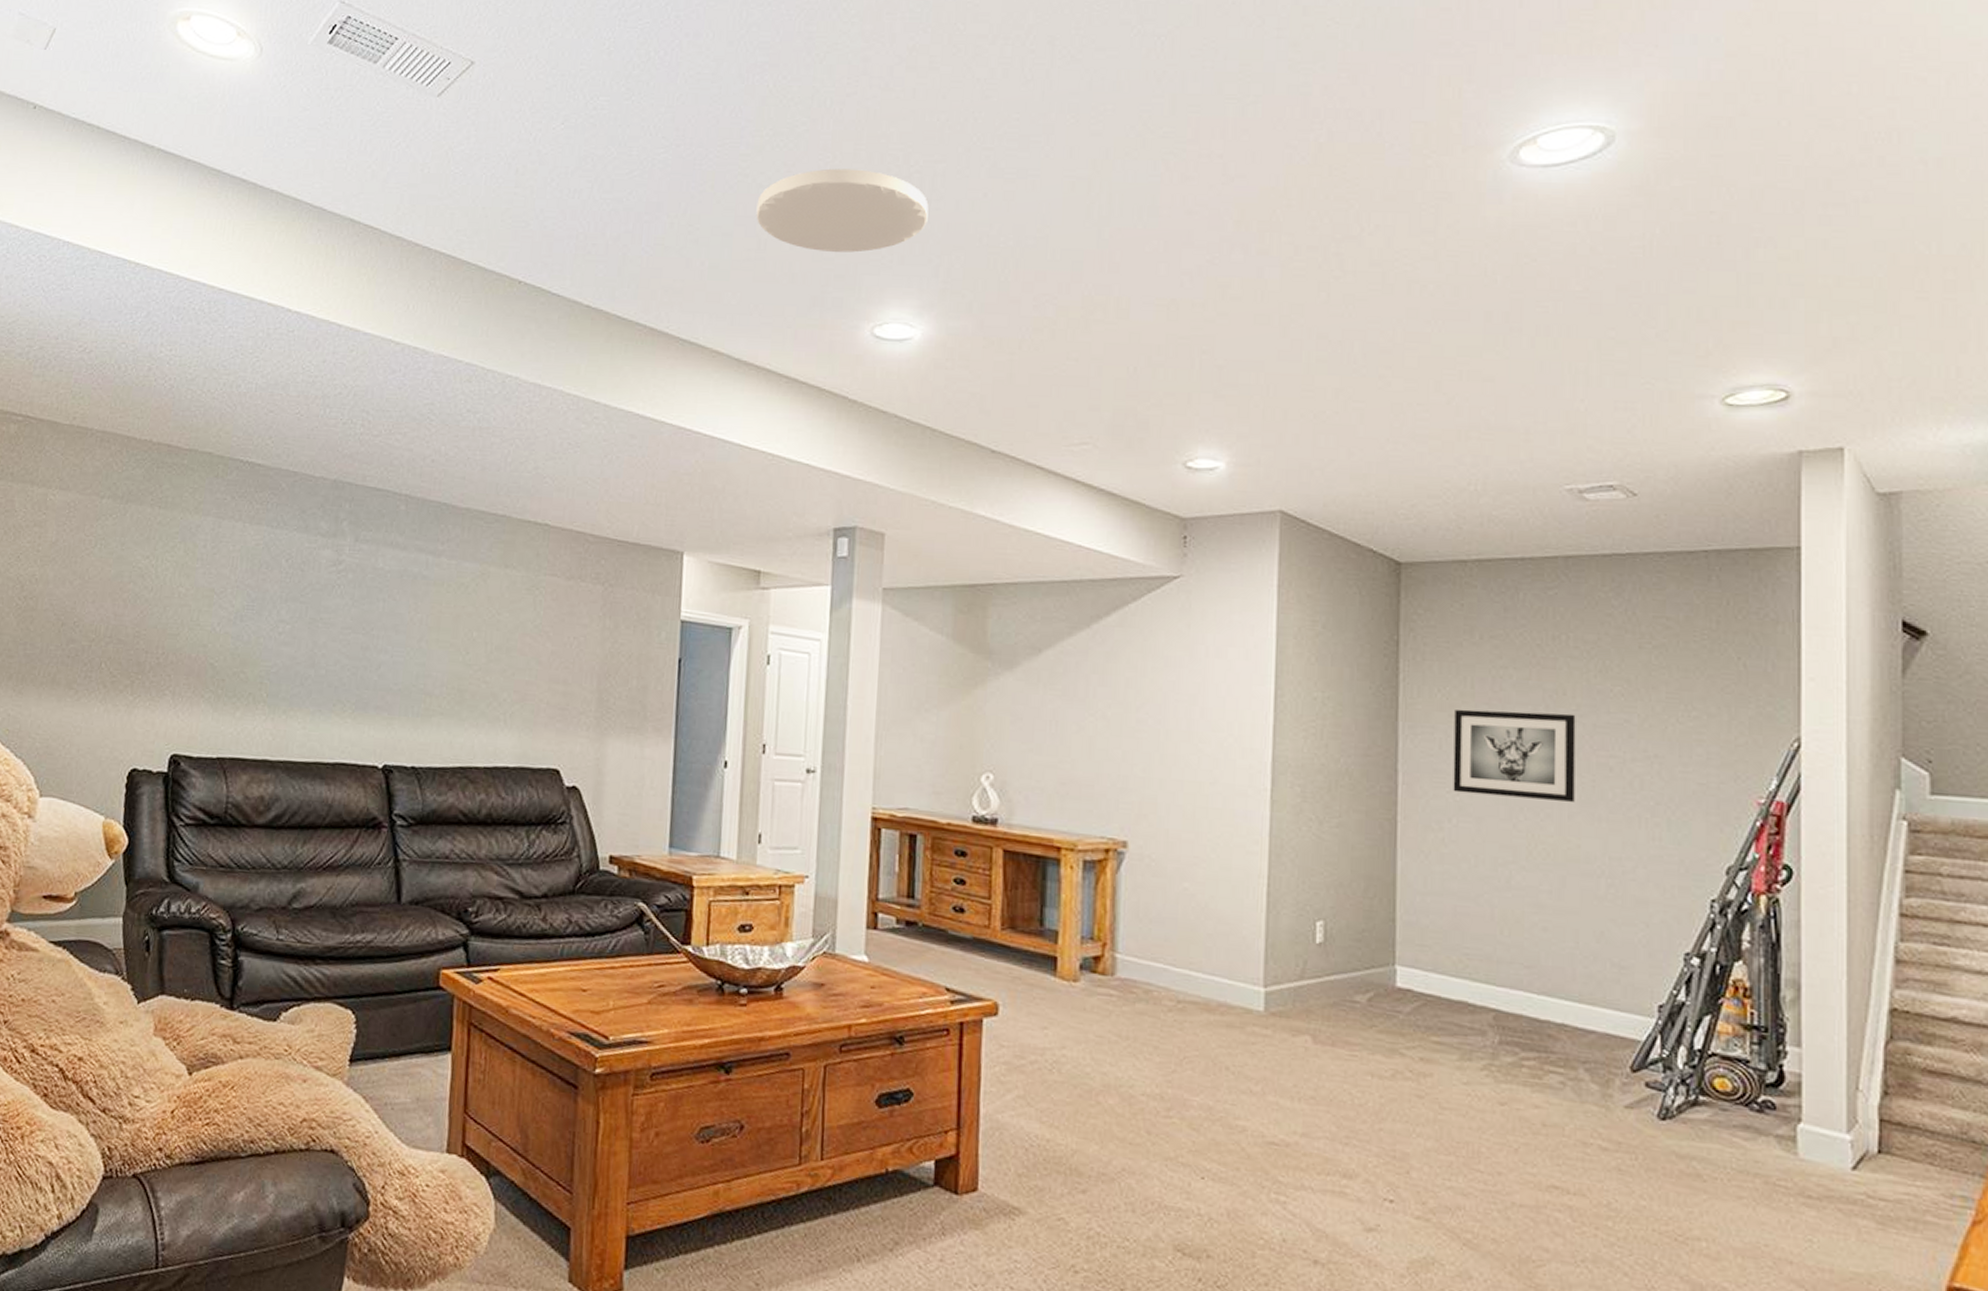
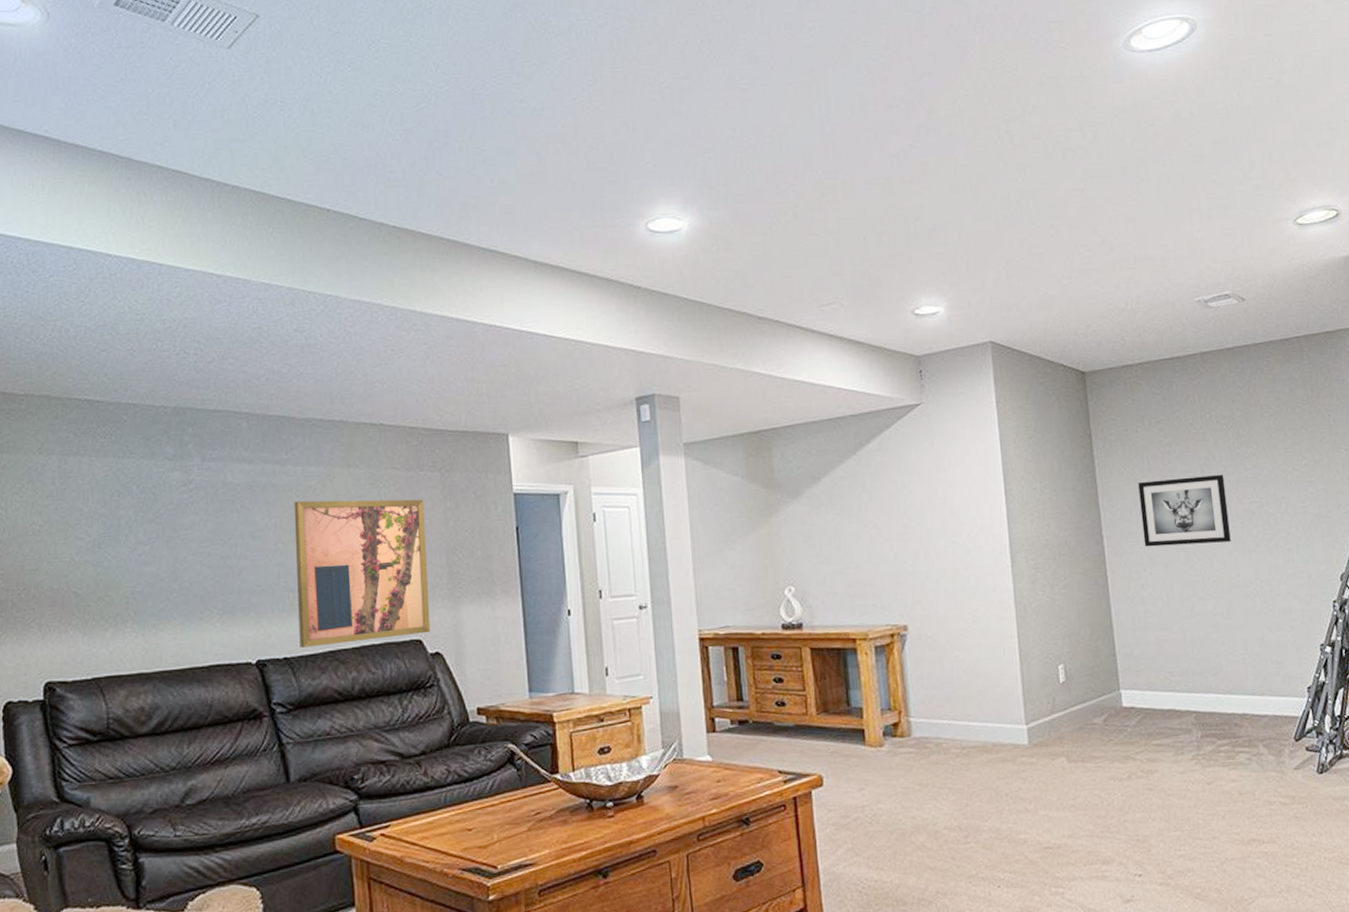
wall art: none [429,597,581,764] -> present [294,499,431,648]
ceiling light: present [756,168,929,253] -> none [533,89,681,162]

